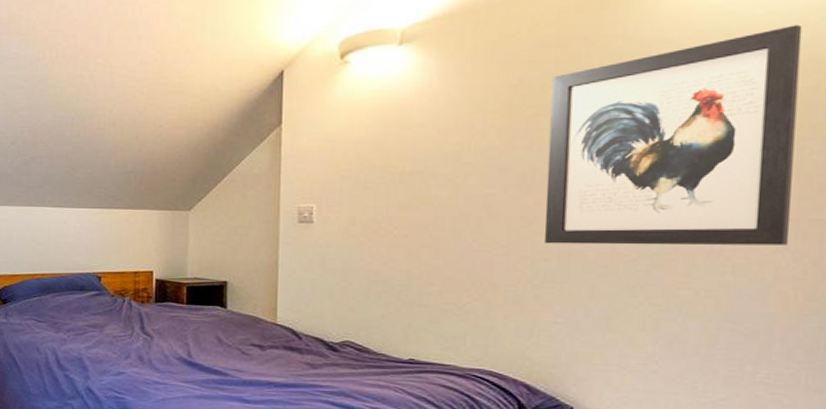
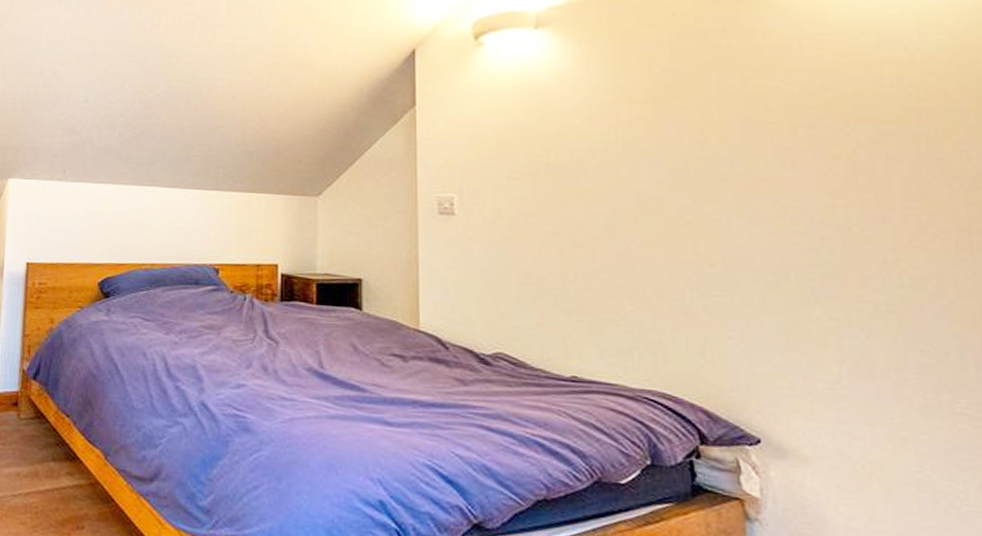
wall art: present [545,24,803,246] -> none [695,26,965,257]

